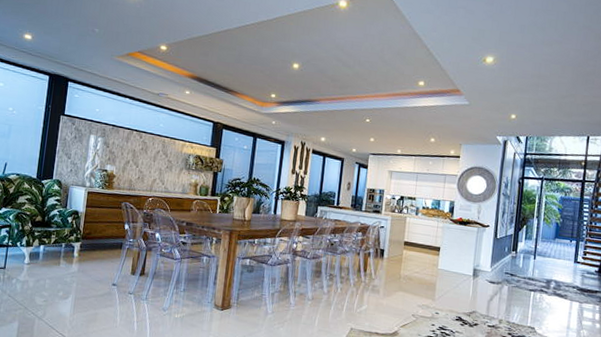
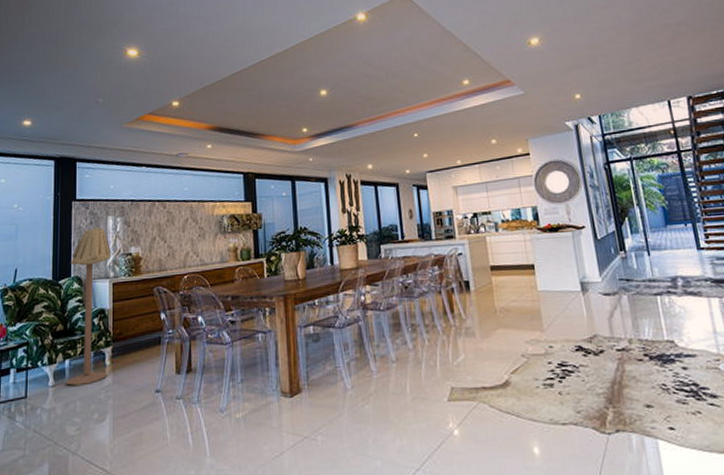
floor lamp: none [38,141,90,268] -> present [65,227,112,386]

